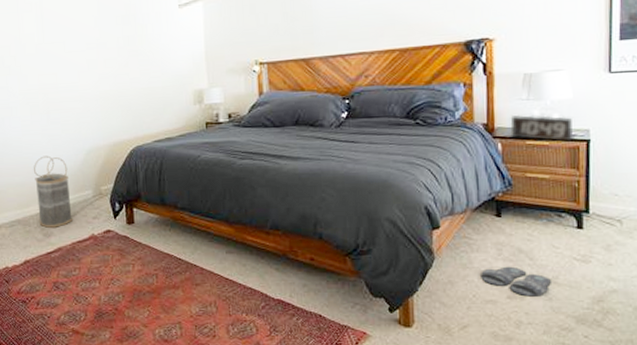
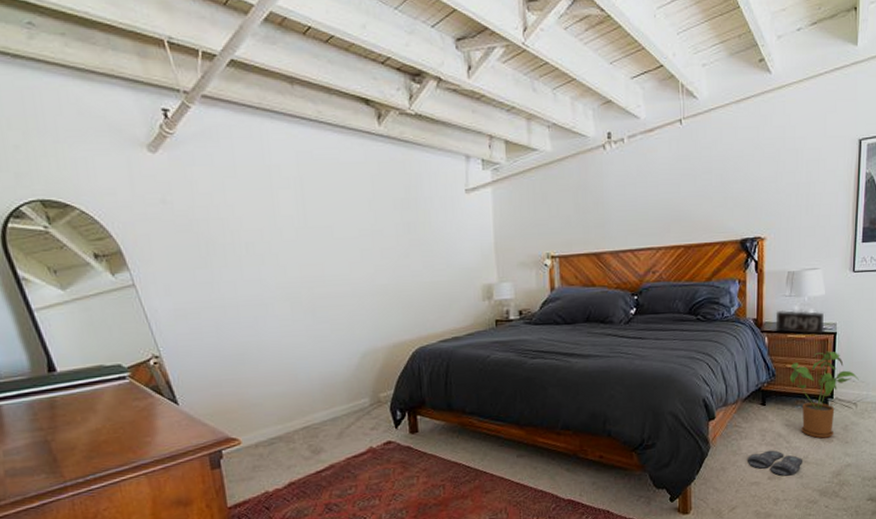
basket: present [34,155,73,228] -> none [297,360,346,443]
house plant: none [530,160,623,258] -> present [789,351,859,439]

